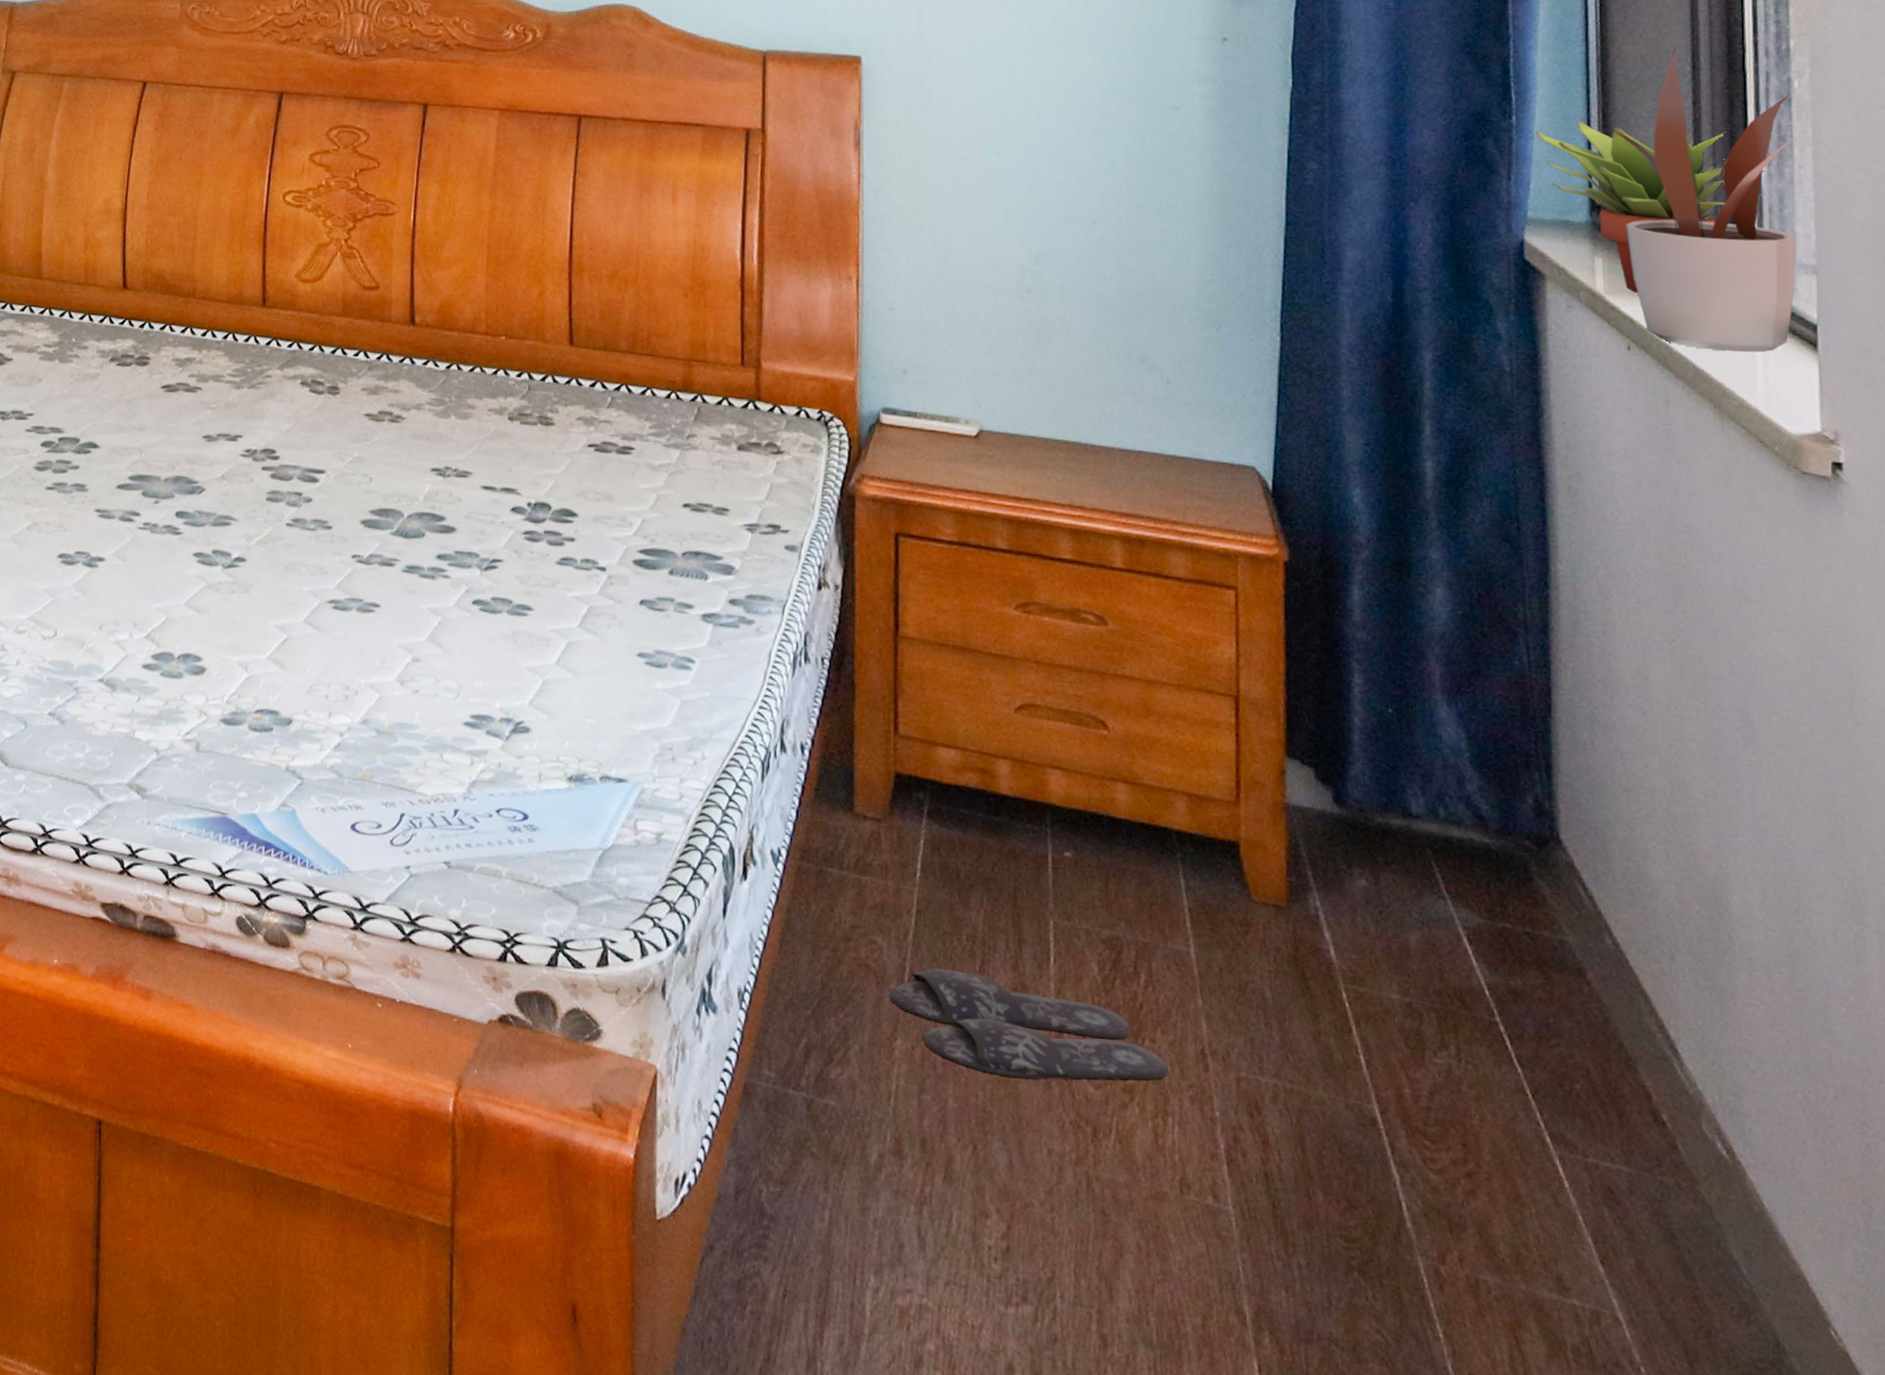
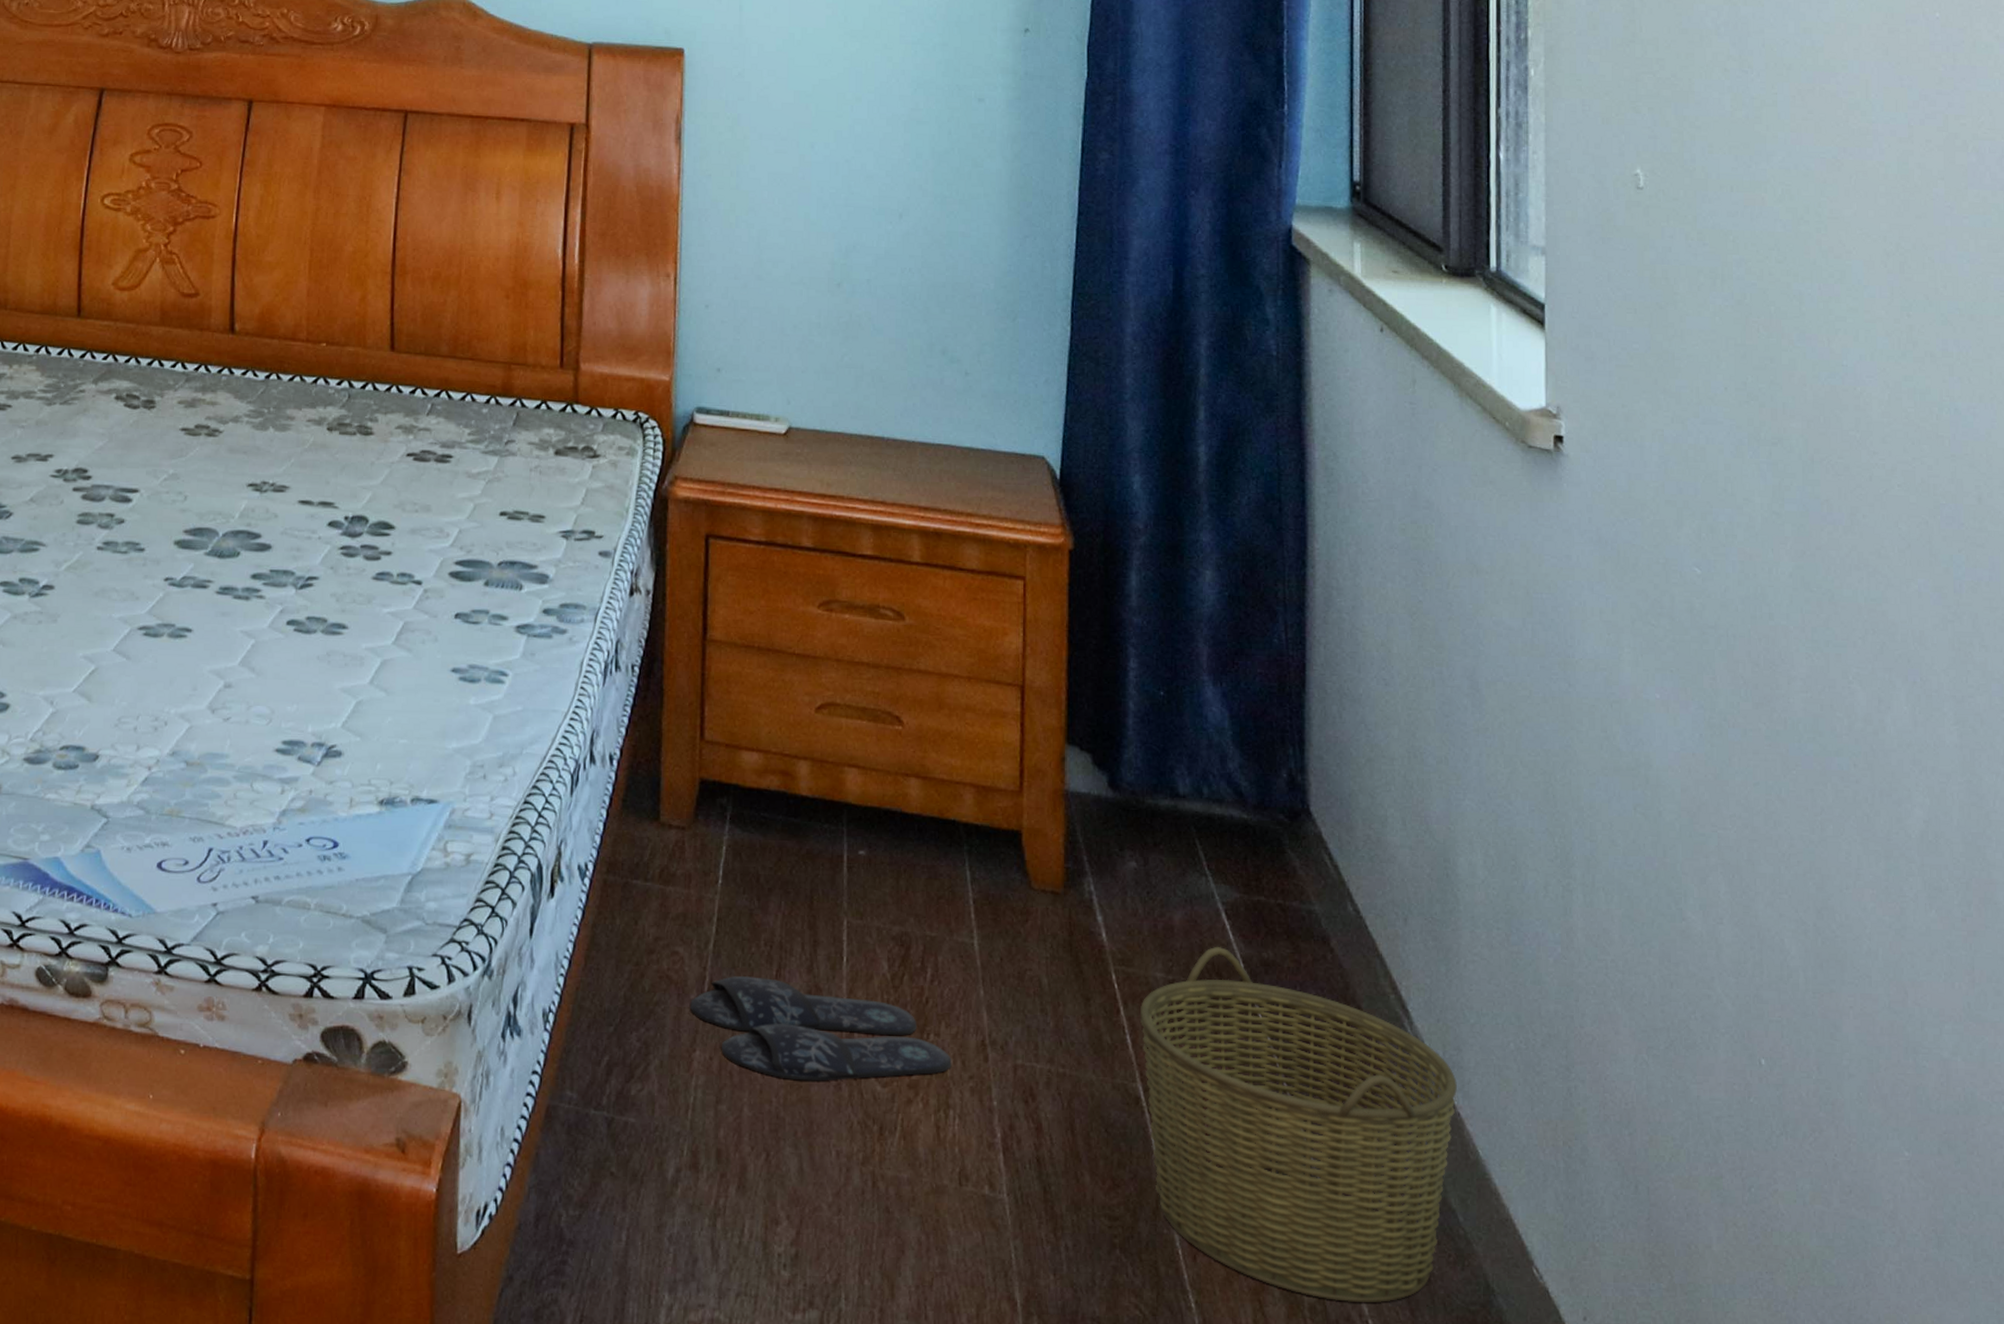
basket: none [1373,971,1738,1351] -> present [1139,946,1458,1303]
succulent plant: present [1535,120,1772,294] -> none [1304,109,1510,277]
potted plant: present [1608,43,1796,353] -> none [1368,33,1531,332]

